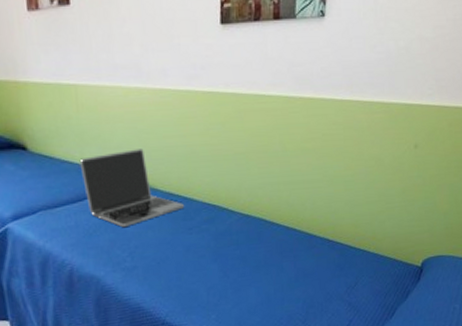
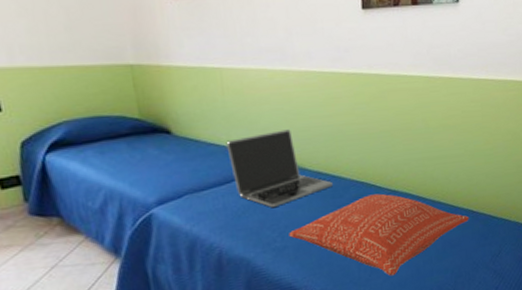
pillow: none [139,217,325,302] -> present [289,193,469,276]

